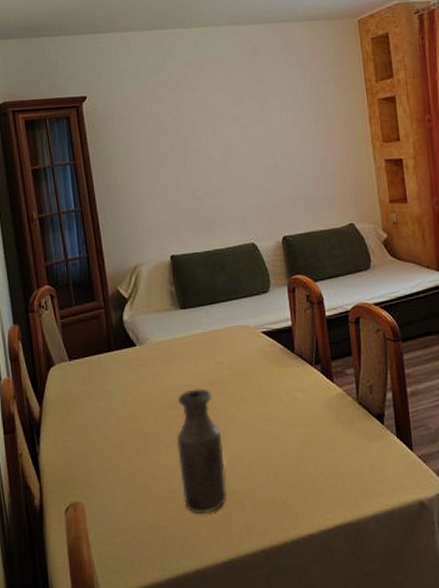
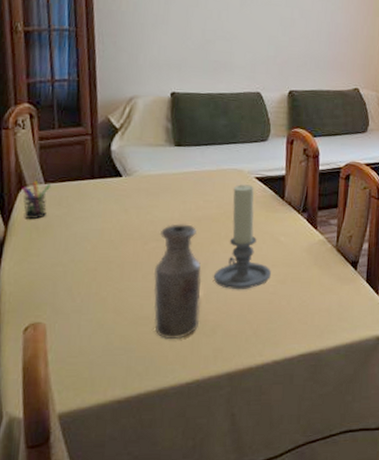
pen holder: none [50,358,74,397] -> present [22,180,50,219]
candle holder: none [234,340,293,456] -> present [213,184,271,290]

